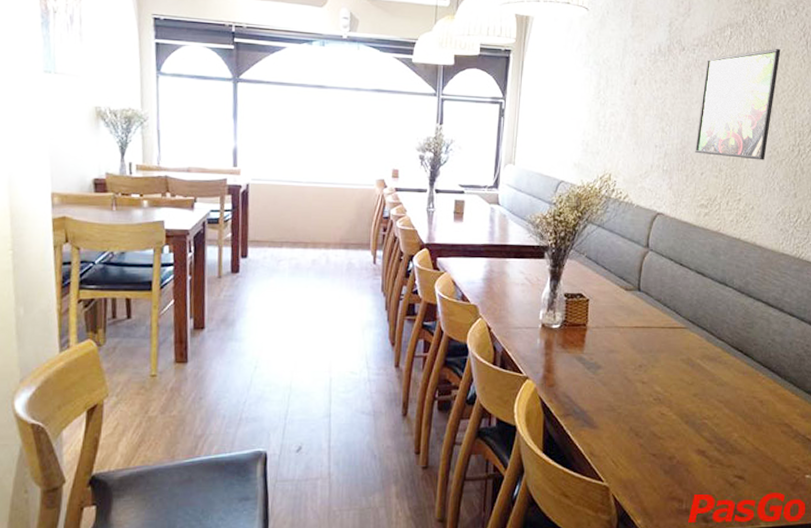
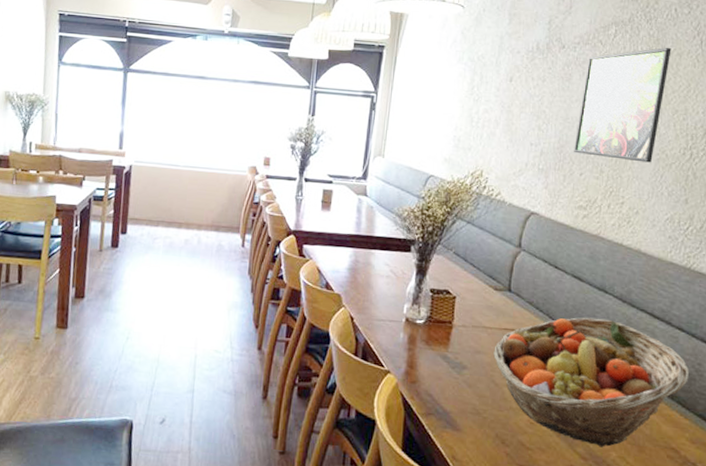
fruit basket: none [626,310,800,430] -> present [493,317,690,447]

